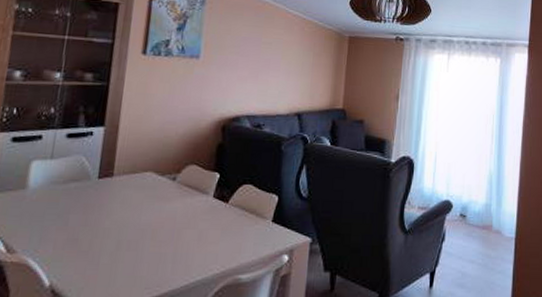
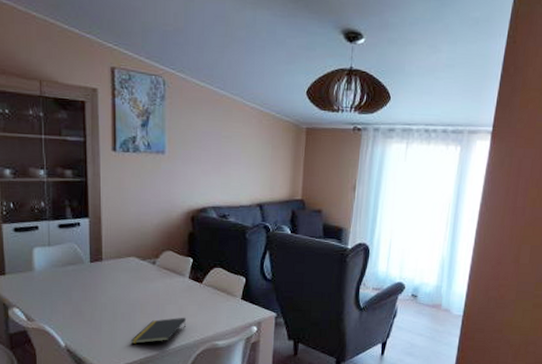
notepad: none [134,244,206,280] -> present [130,317,187,344]

